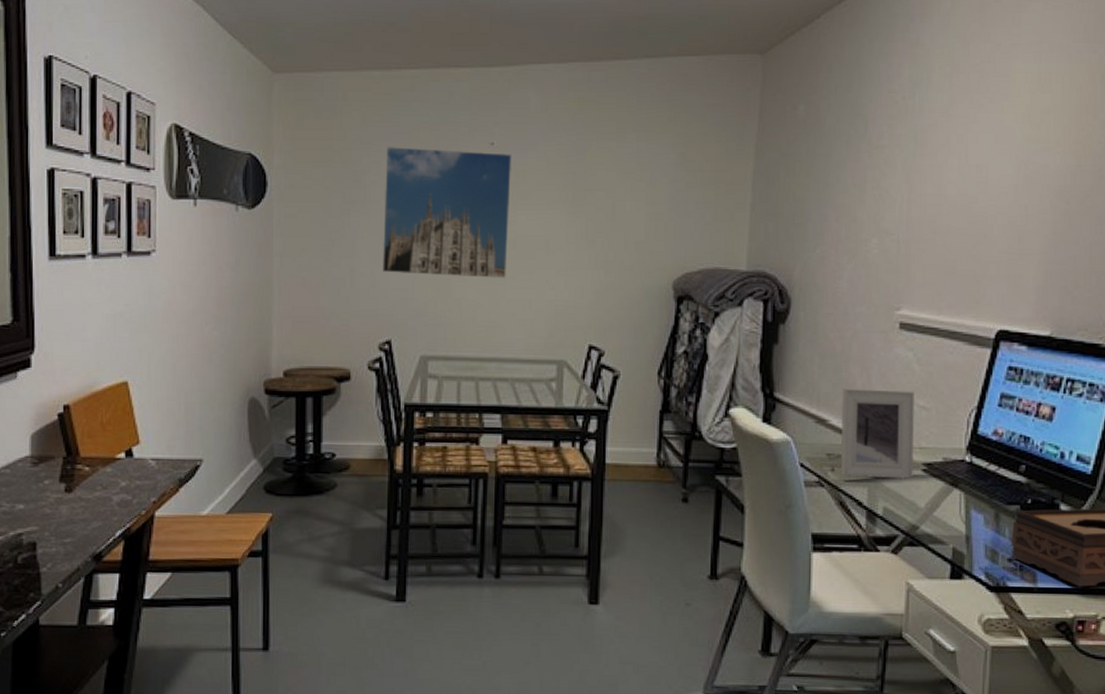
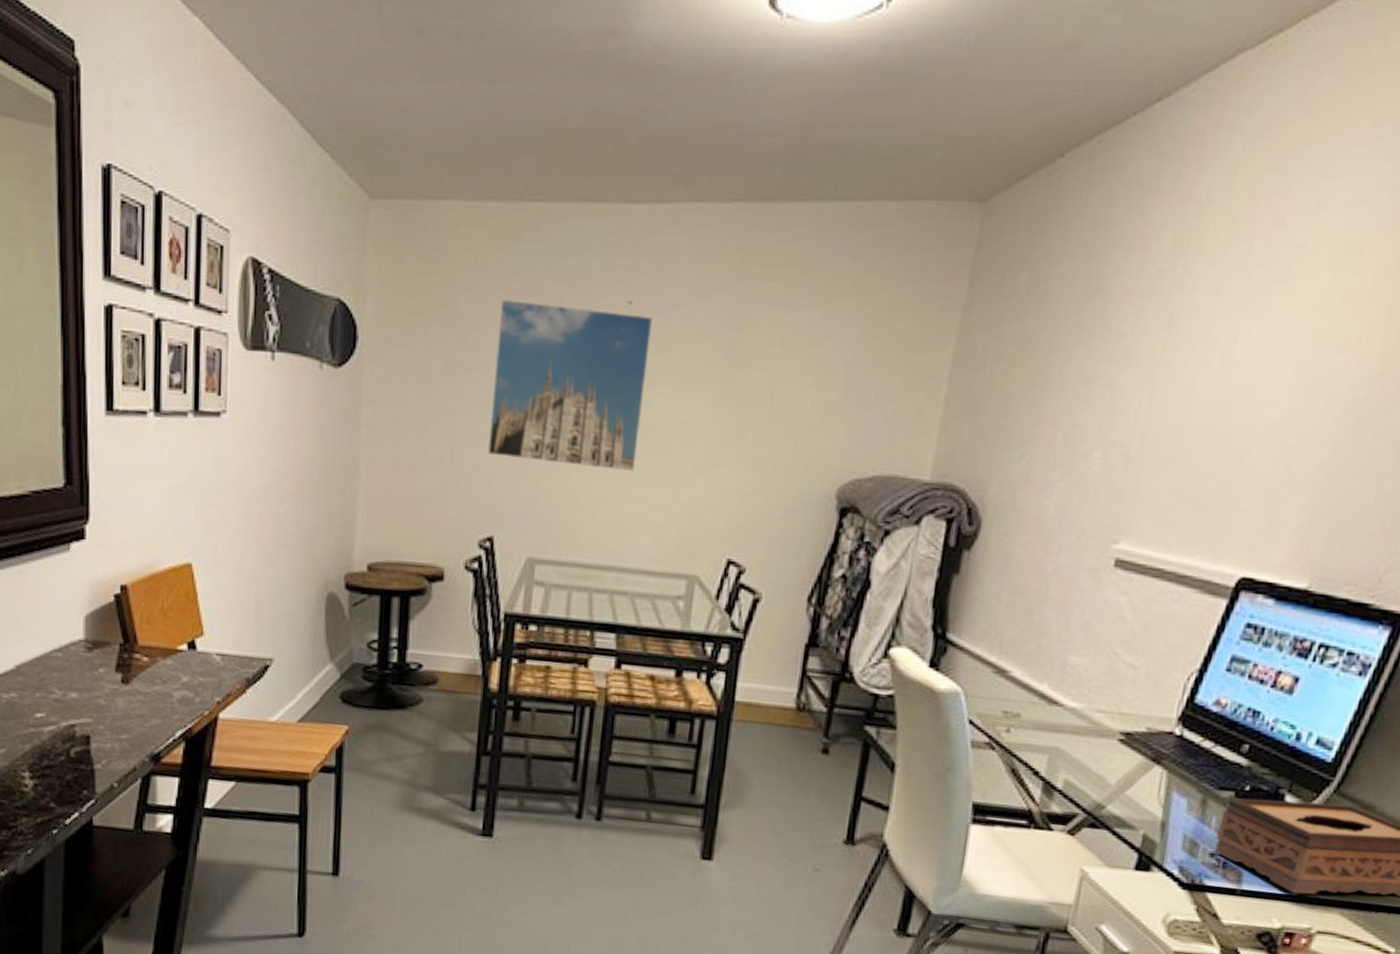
picture frame: present [841,388,914,478] -> none [1017,634,1122,748]

